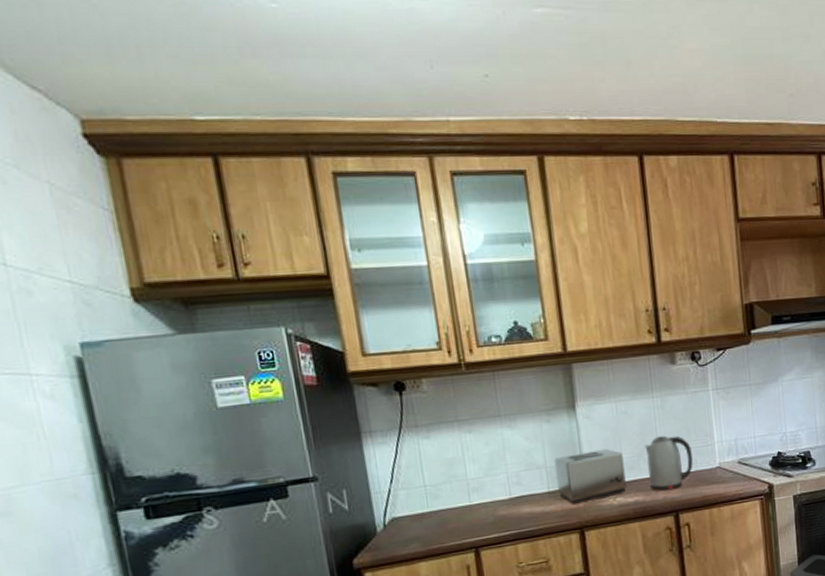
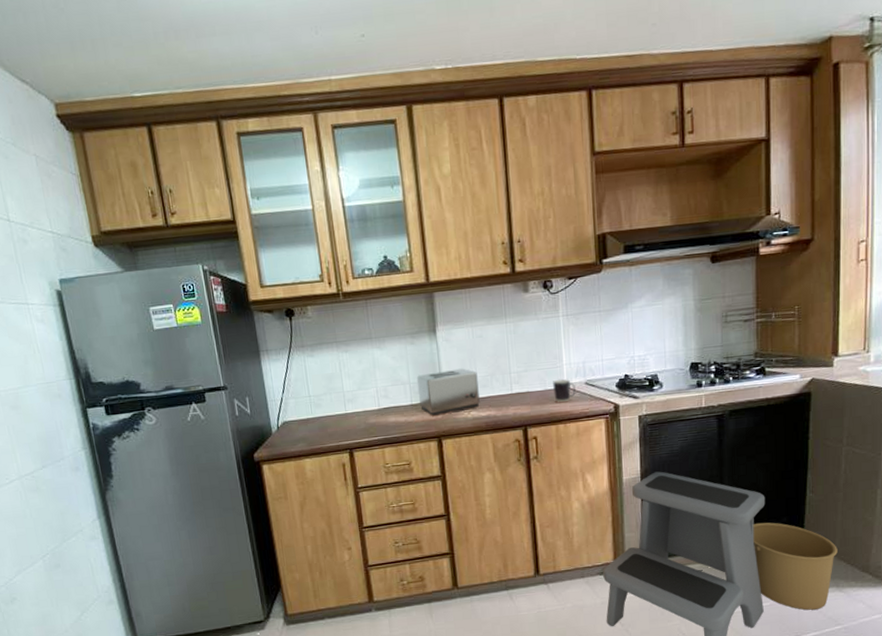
kettle: present [645,435,693,492] -> none [497,357,542,408]
mug: none [704,458,729,484] -> present [553,379,576,403]

